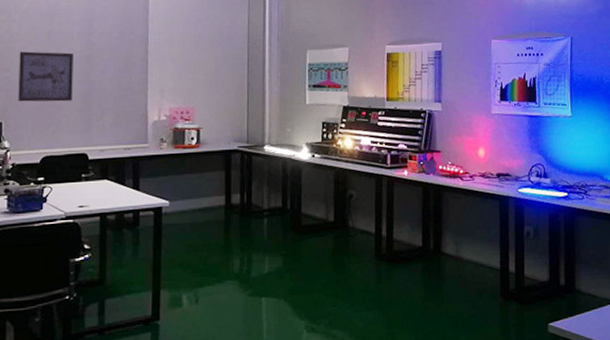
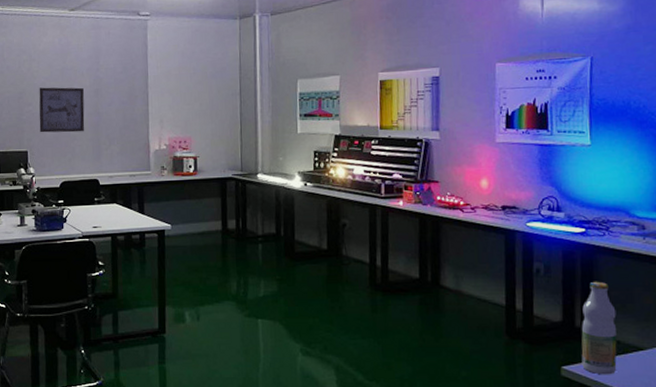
bottle: none [565,241,595,329] -> present [581,281,617,375]

